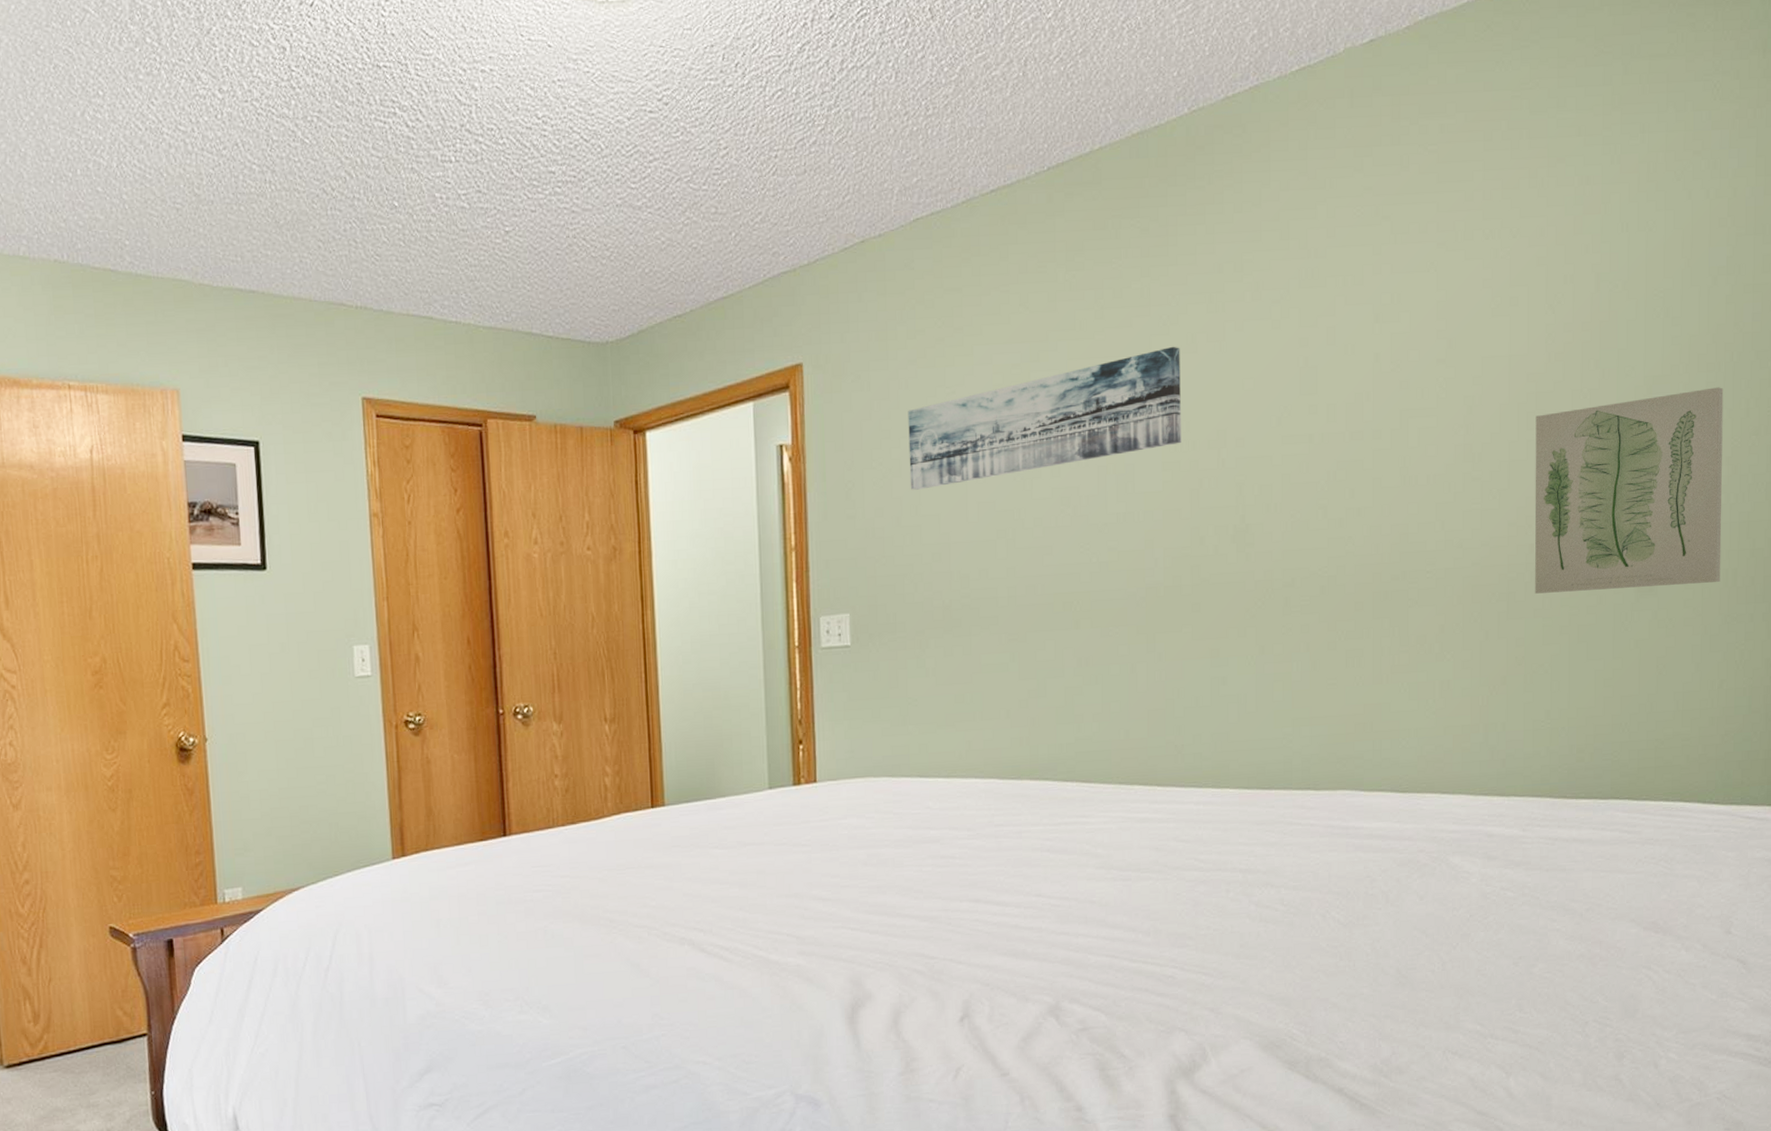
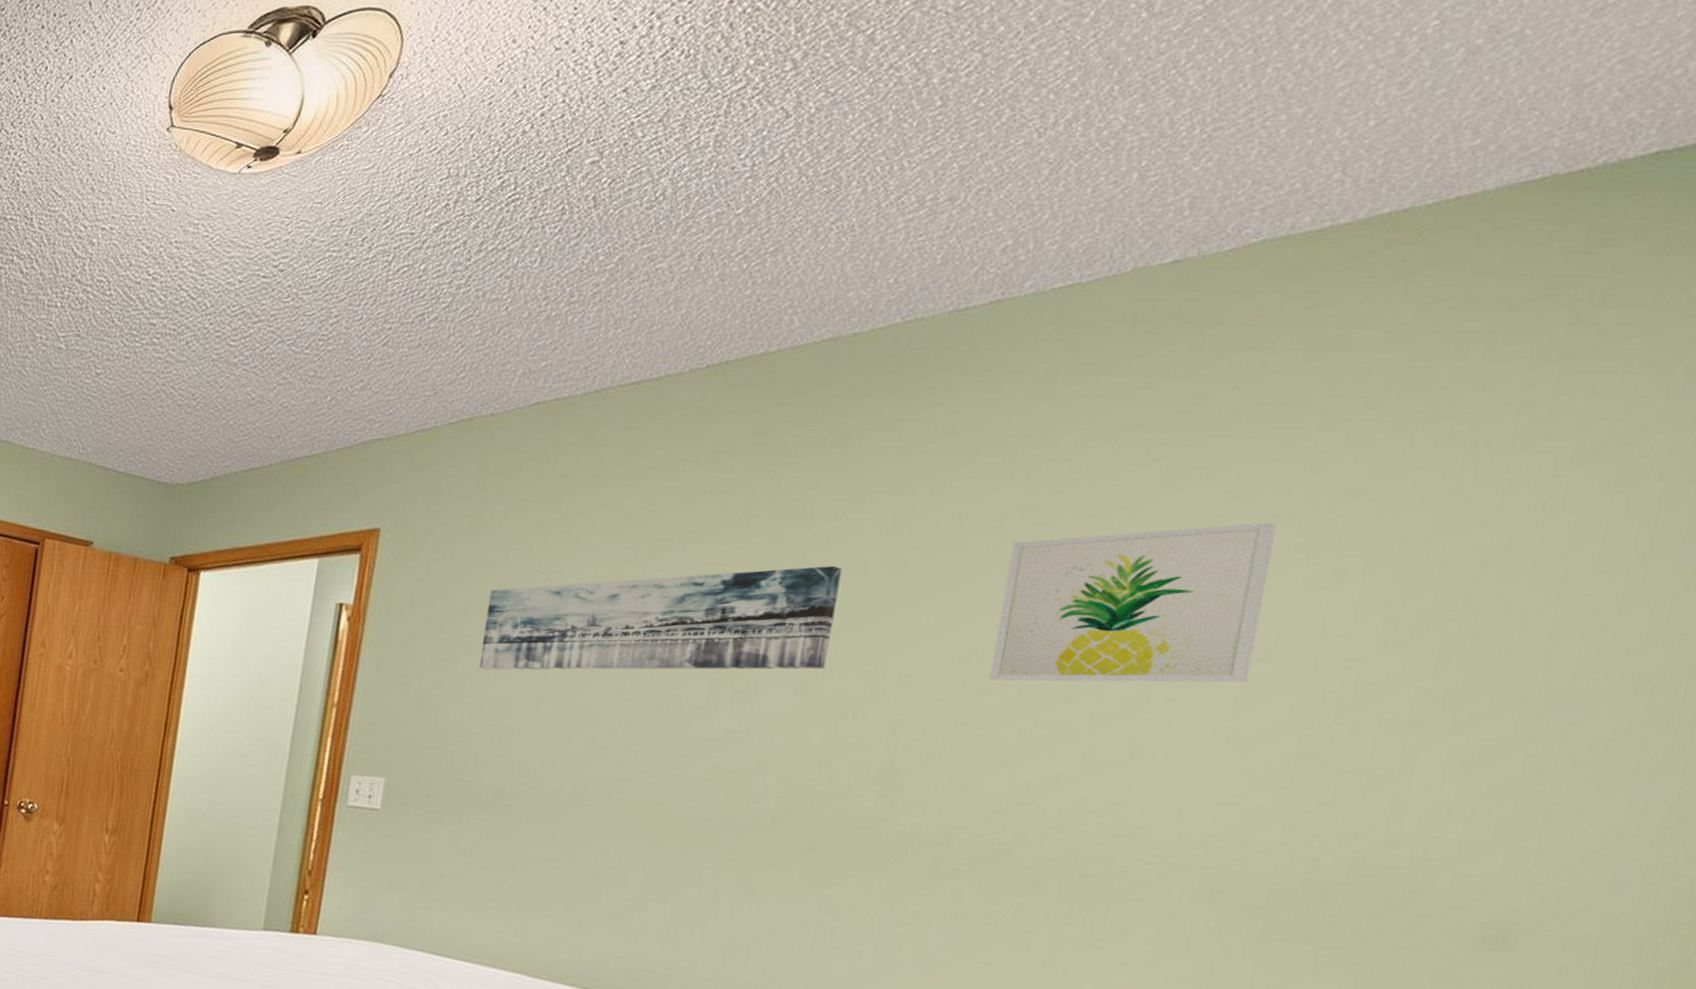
wall art: none [1298,264,1470,433] -> present [989,522,1277,683]
wall art: present [1535,387,1724,594] -> none [1310,709,1678,955]

